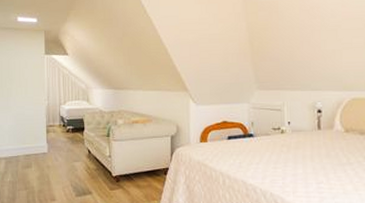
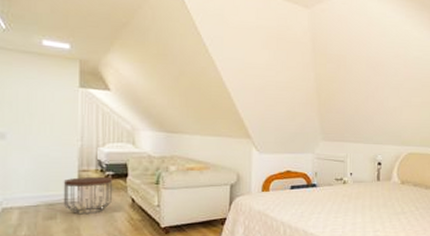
side table: none [35,130,73,164] -> present [63,176,113,215]

